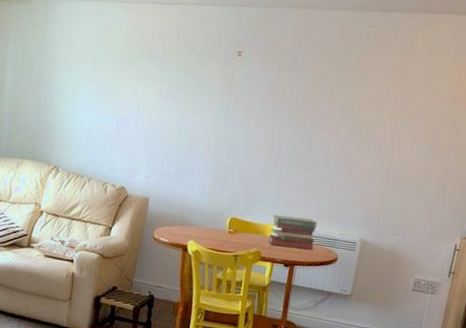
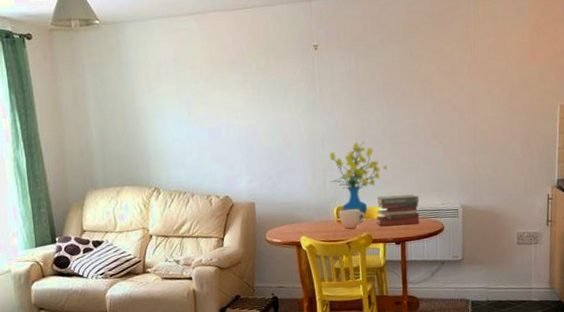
bouquet: none [229,154,291,237] -> present [329,140,388,222]
cup: none [231,221,258,242] -> present [338,209,366,229]

